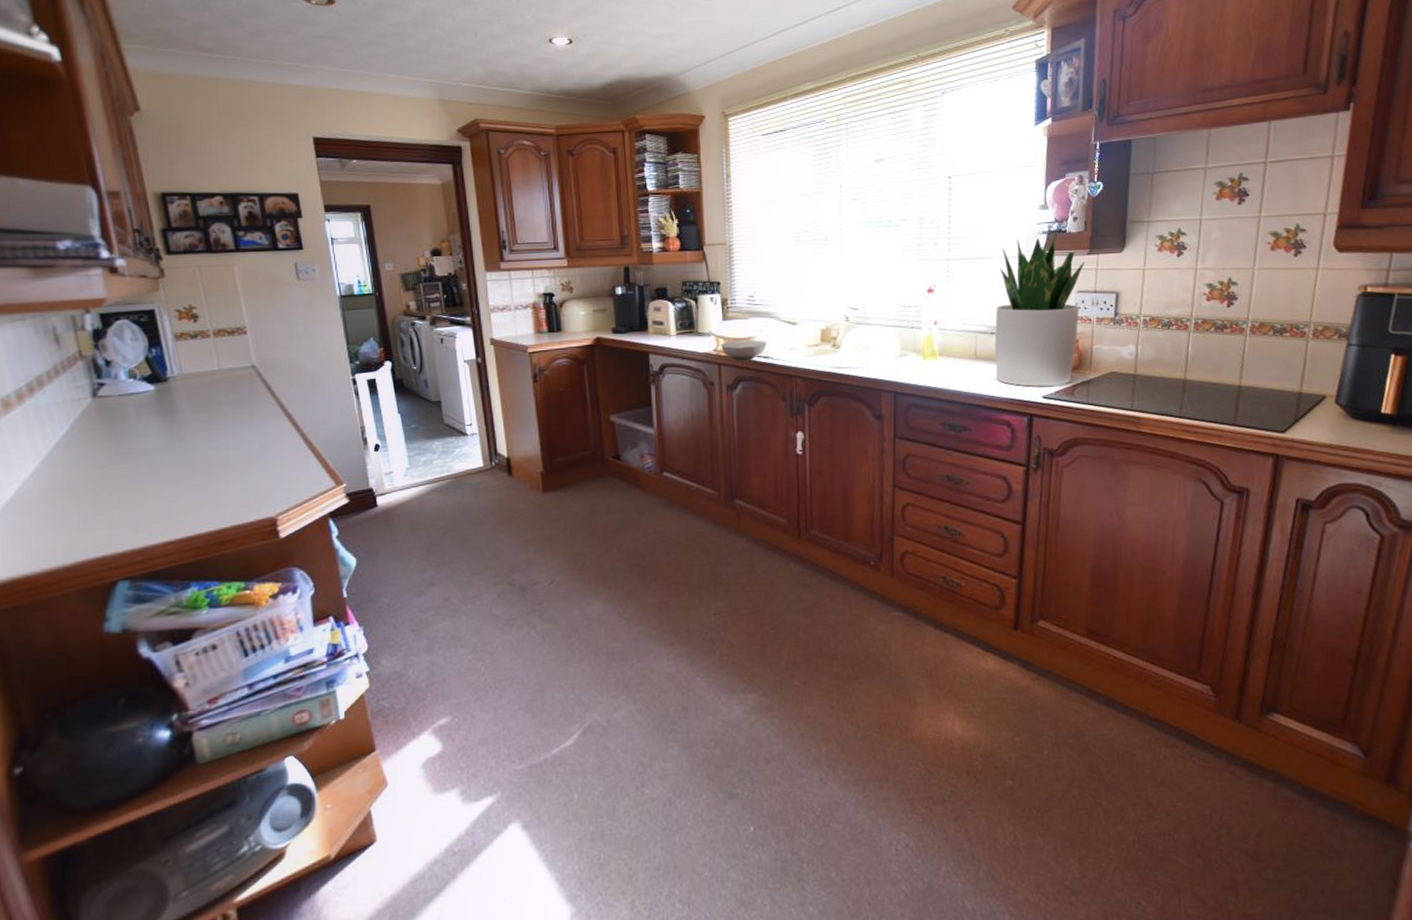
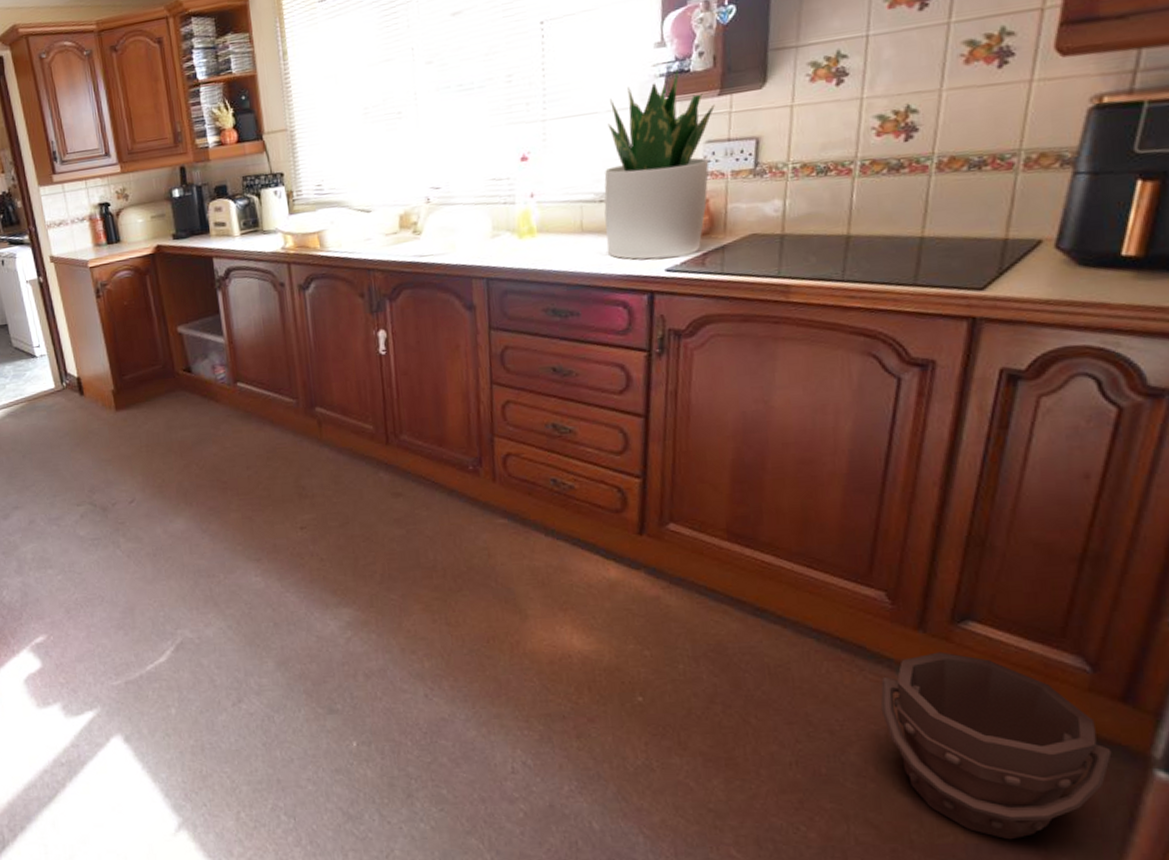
bowl: present [721,340,767,362] -> none [289,233,340,258]
bucket: none [1206,740,1380,909] -> present [880,652,1112,840]

